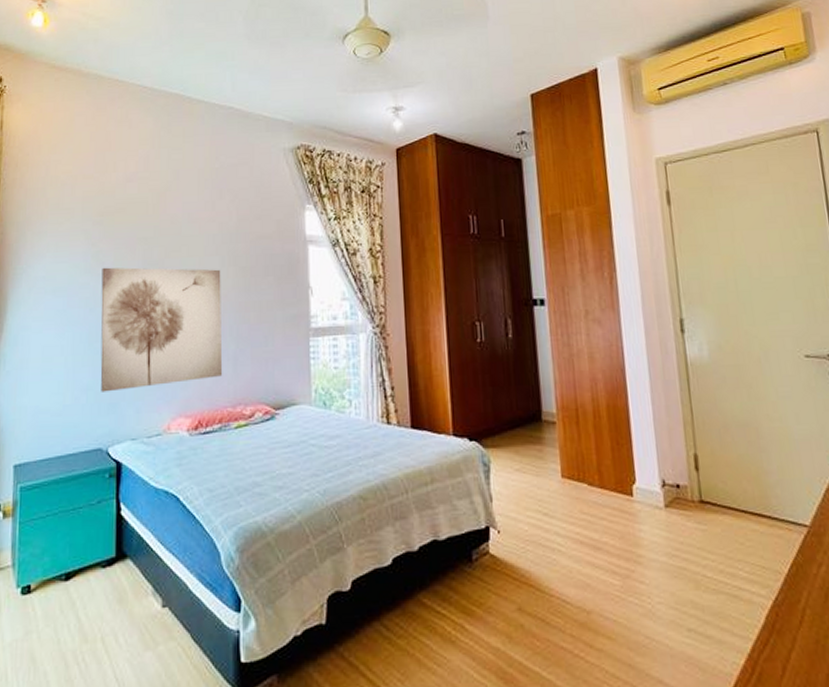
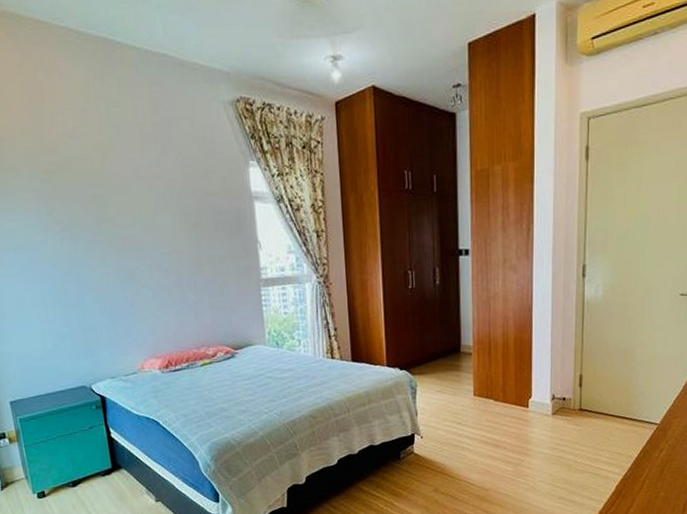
wall art: present [100,267,223,392] -> none [57,225,185,339]

